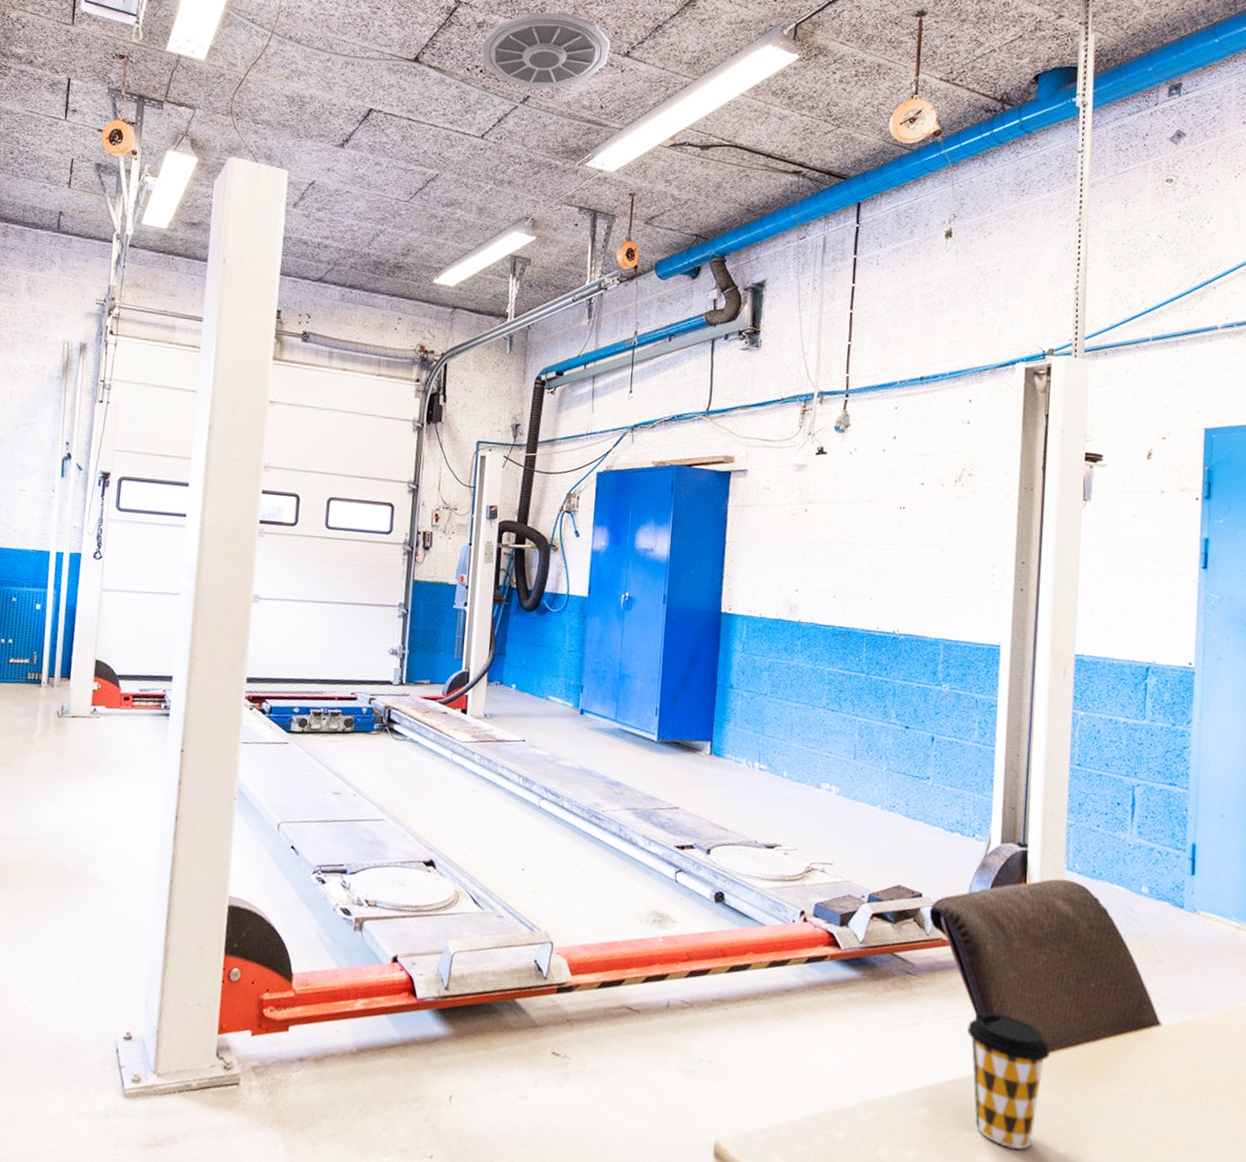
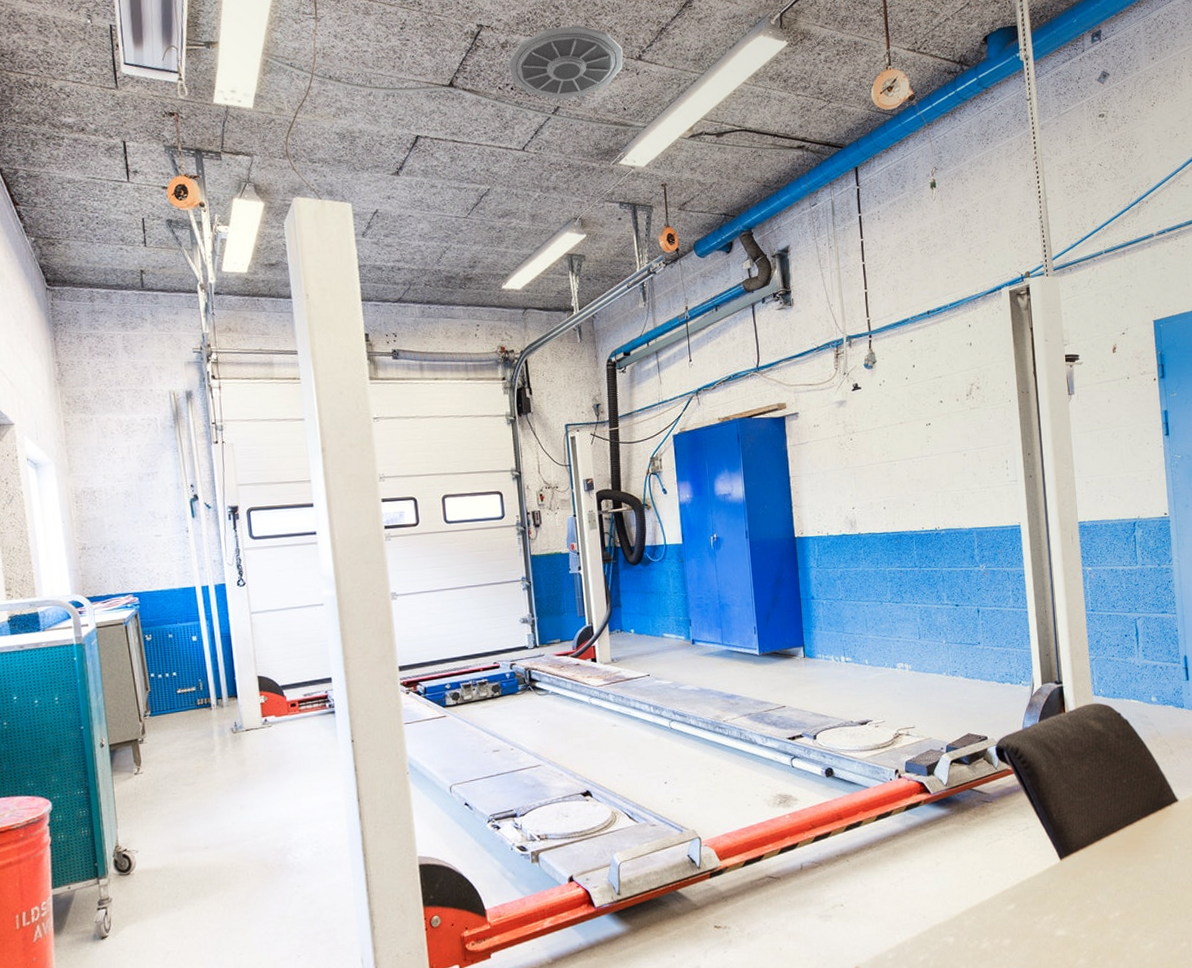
coffee cup: present [967,1012,1051,1150] -> none [1036,818,1101,921]

